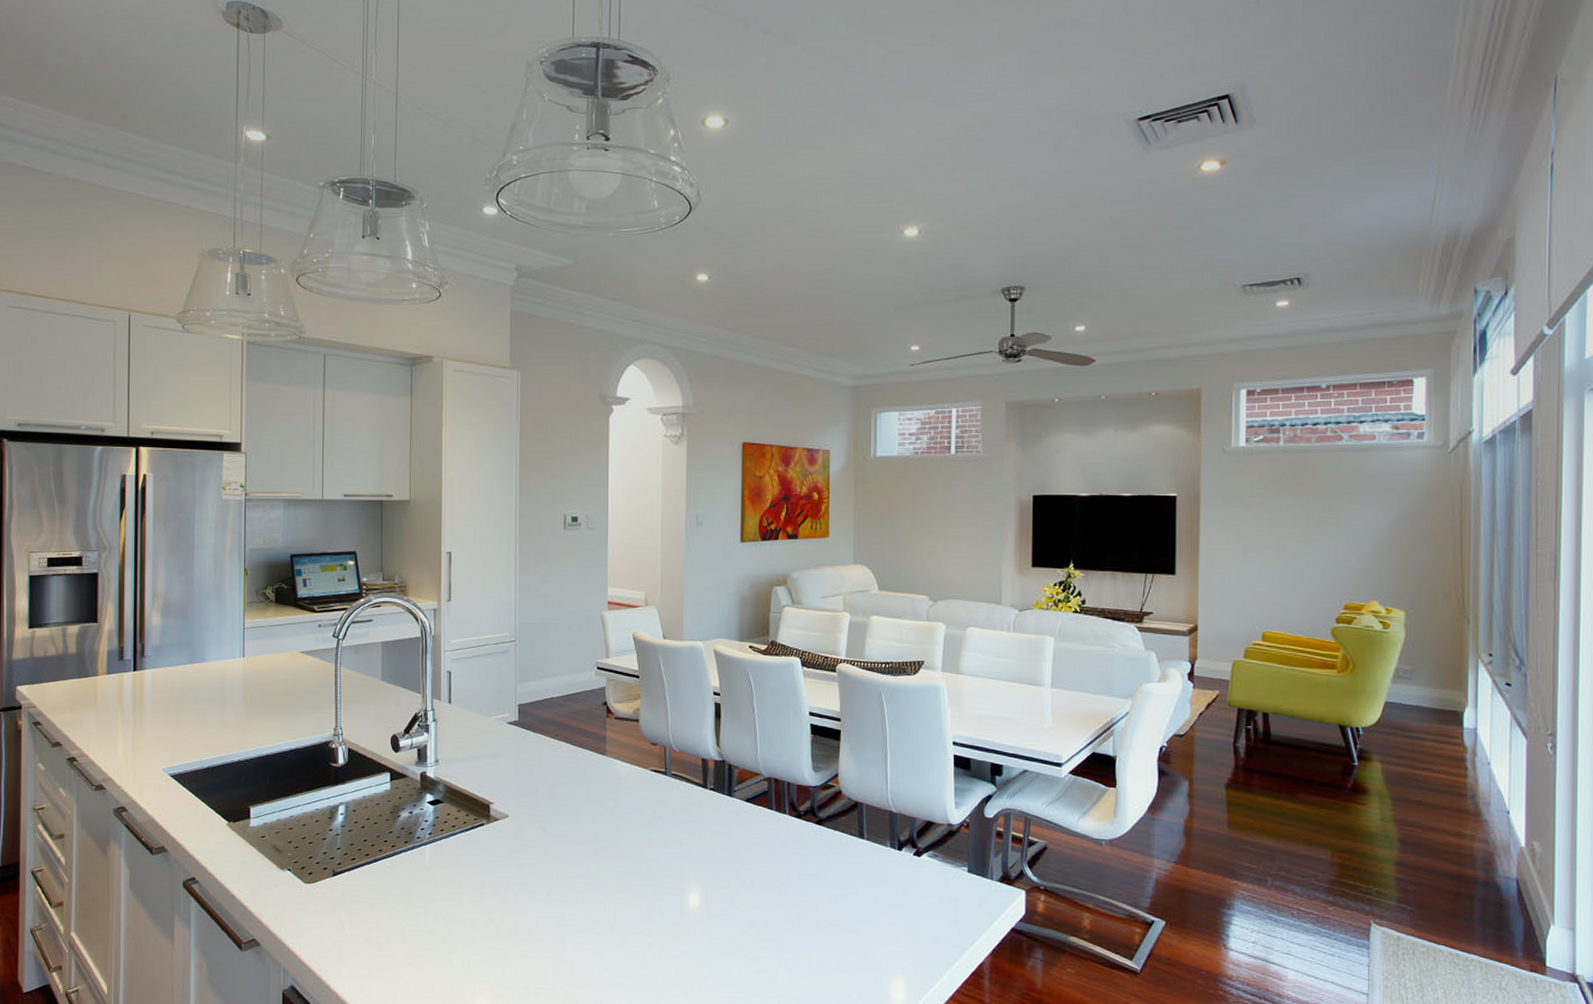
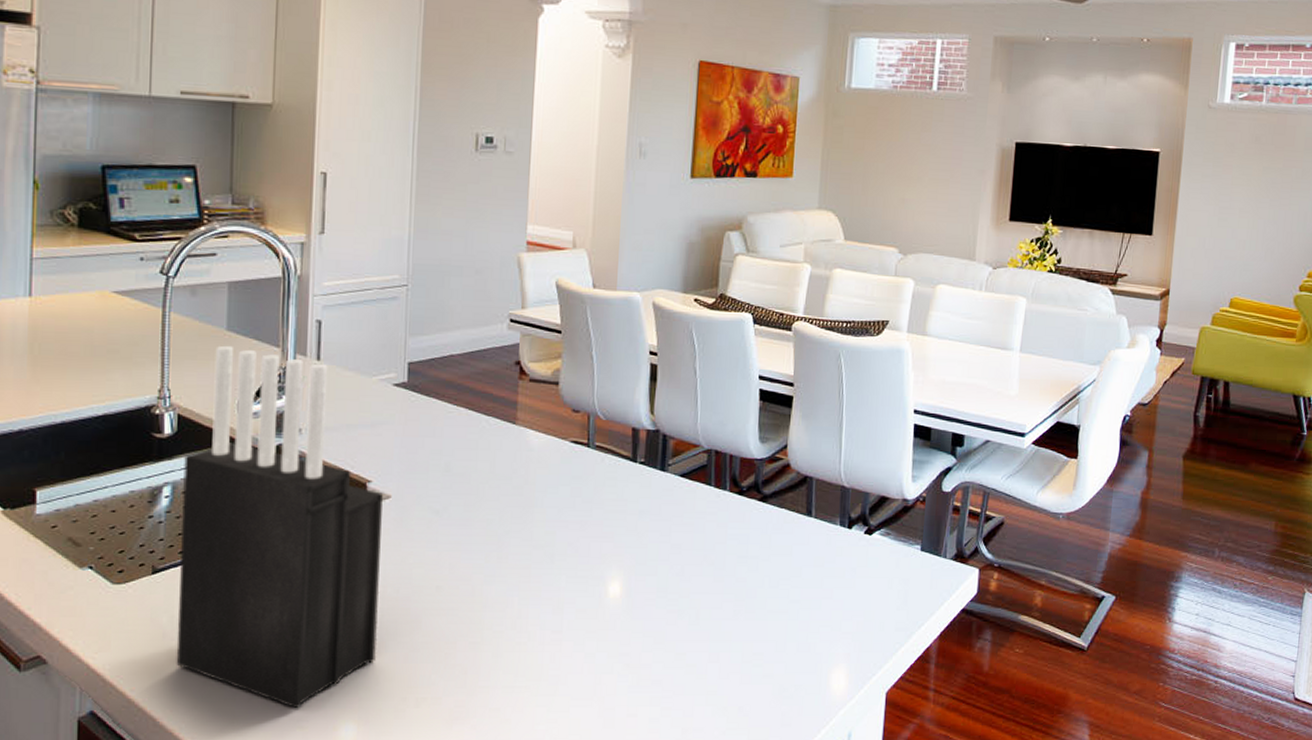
knife block: none [351,692,503,992] -> present [176,345,383,709]

